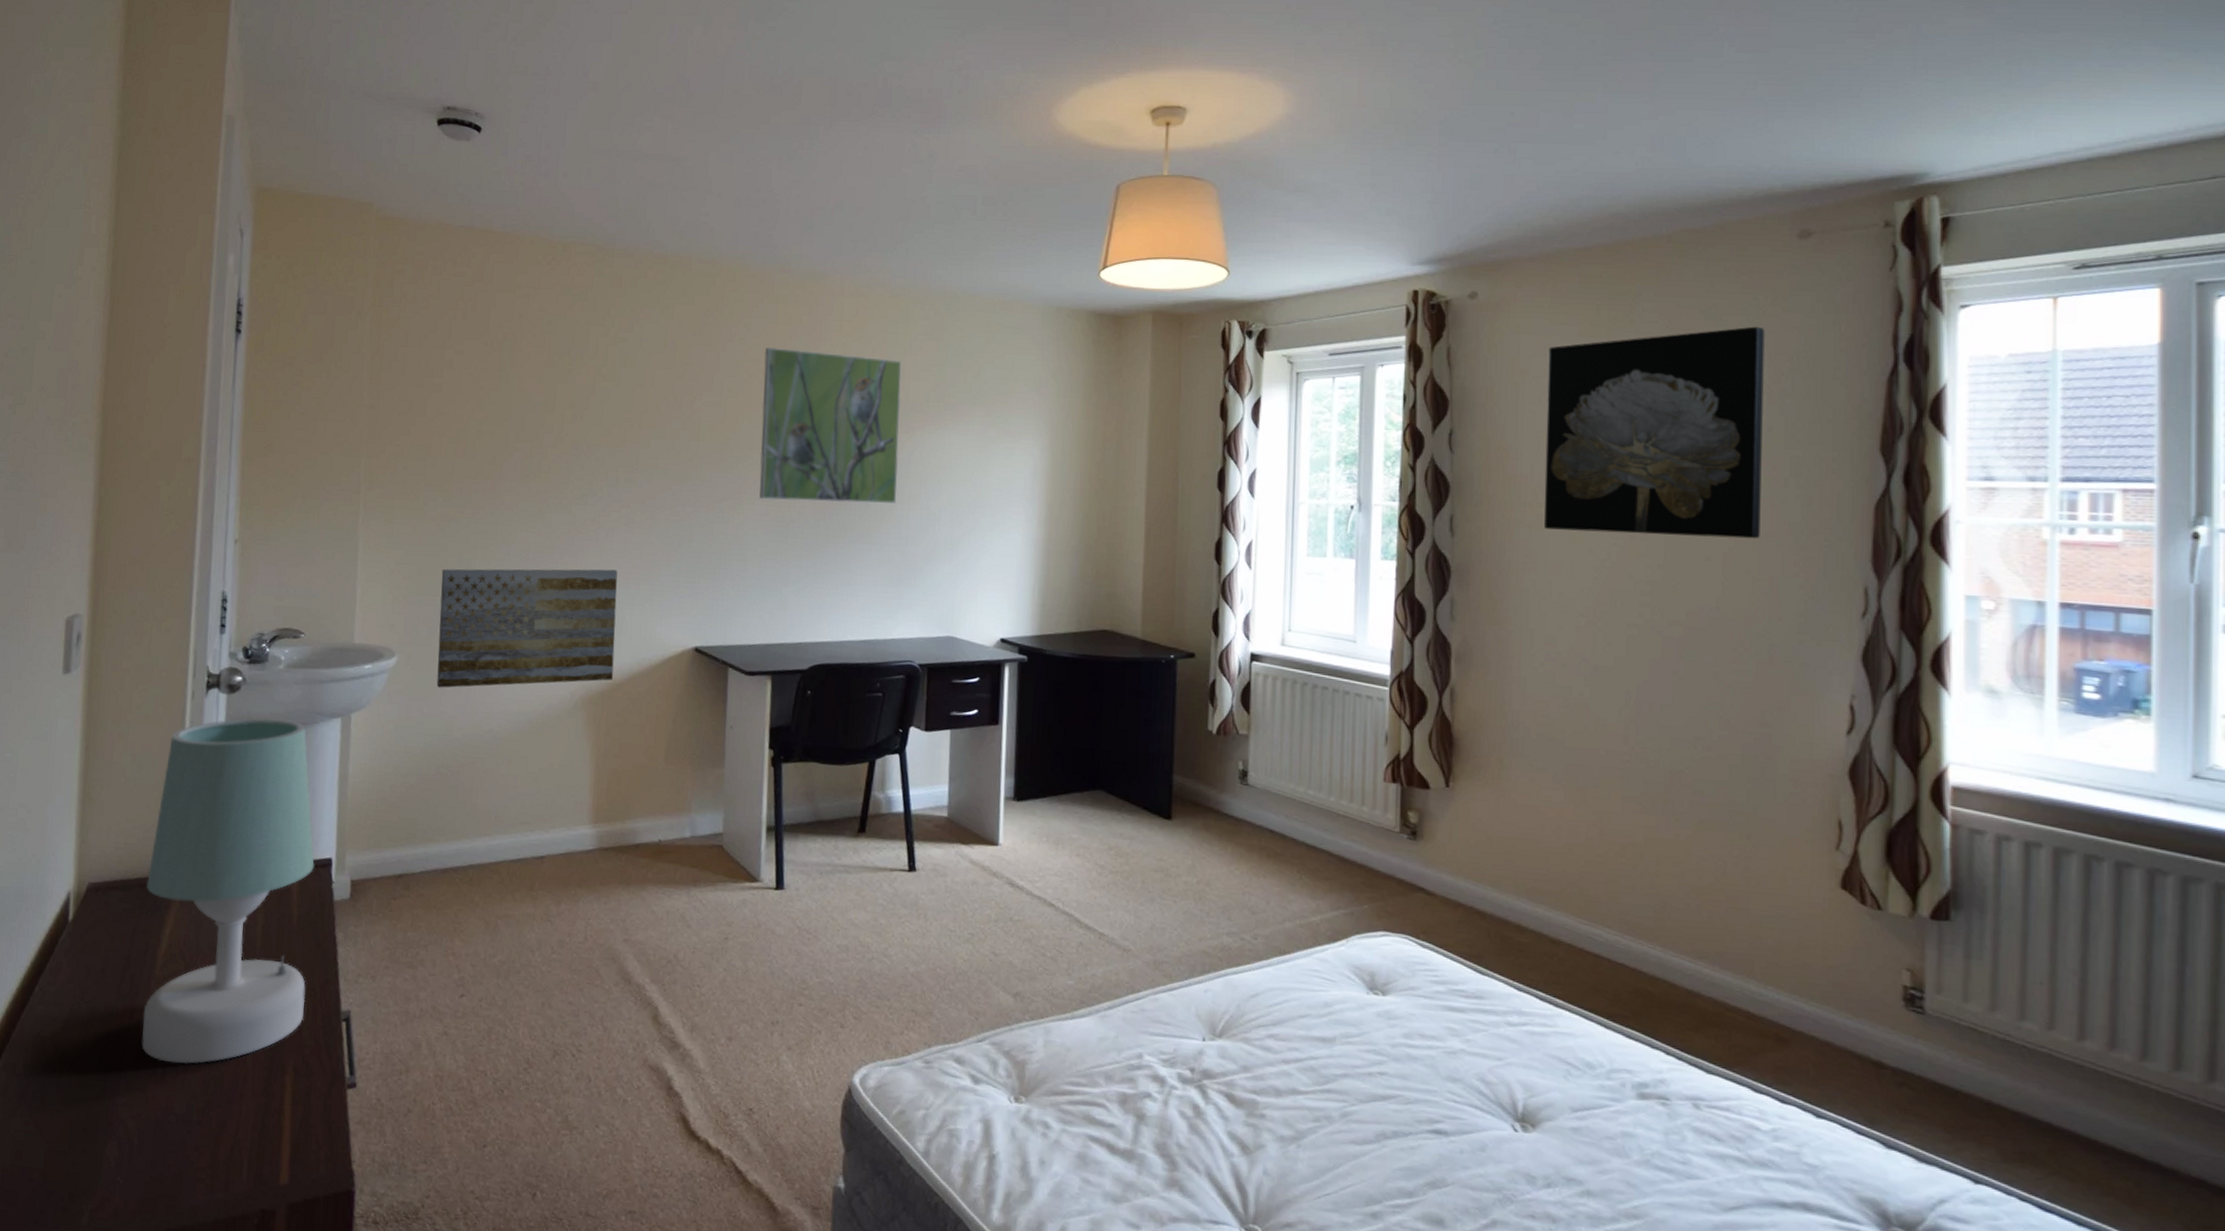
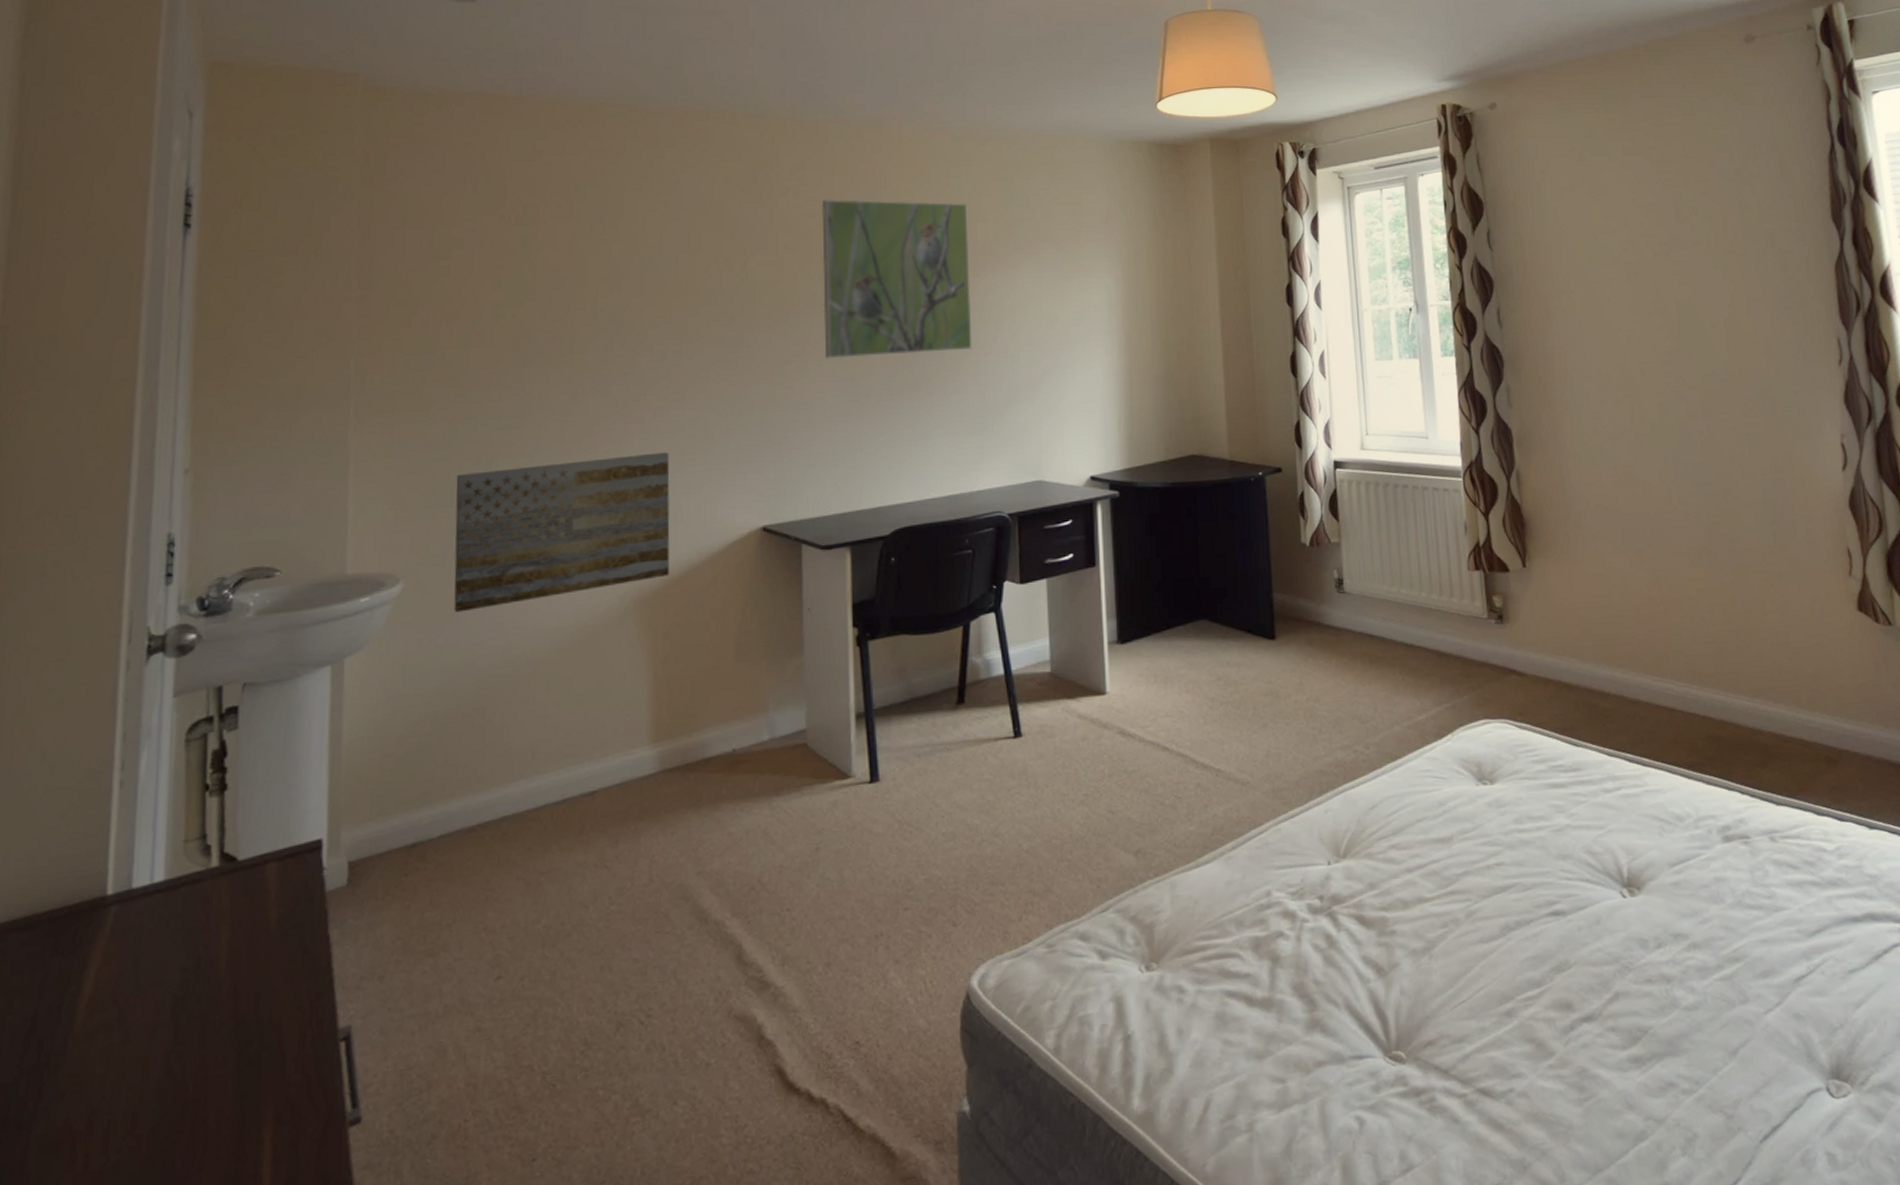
table lamp: present [141,717,315,1065] -> none [53,677,299,1148]
wall art: present [1543,326,1765,539] -> none [1561,119,1751,313]

